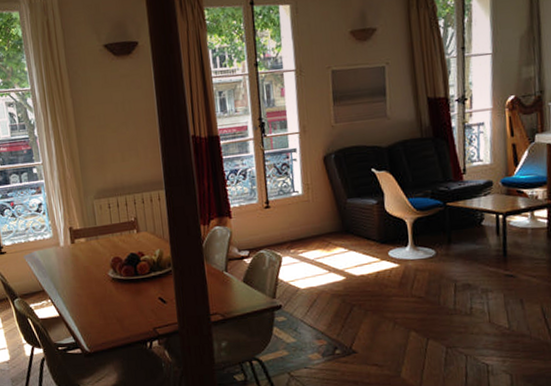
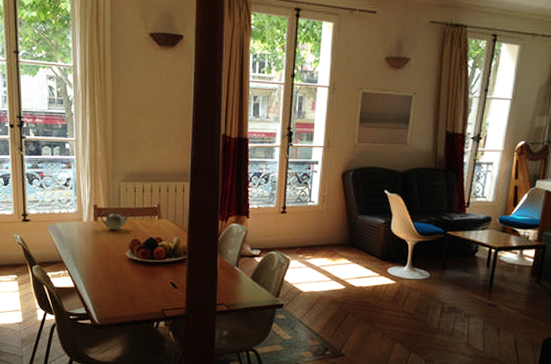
teapot: none [77,229,109,251] -> present [101,210,131,230]

